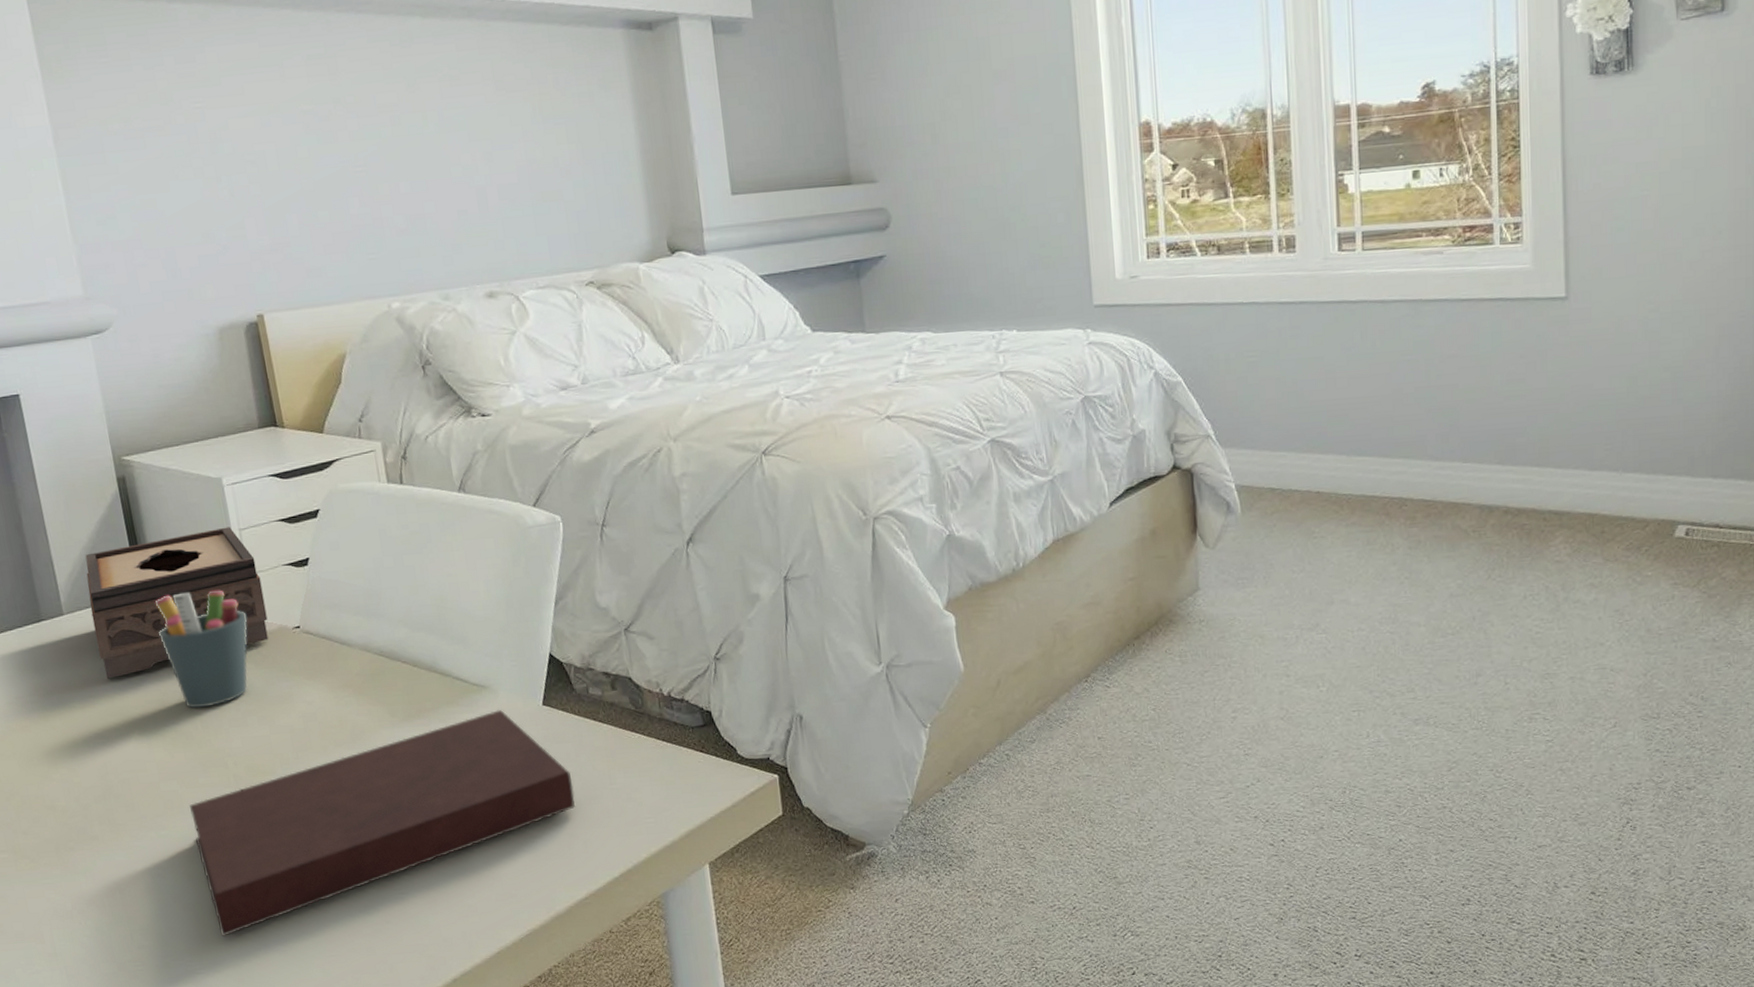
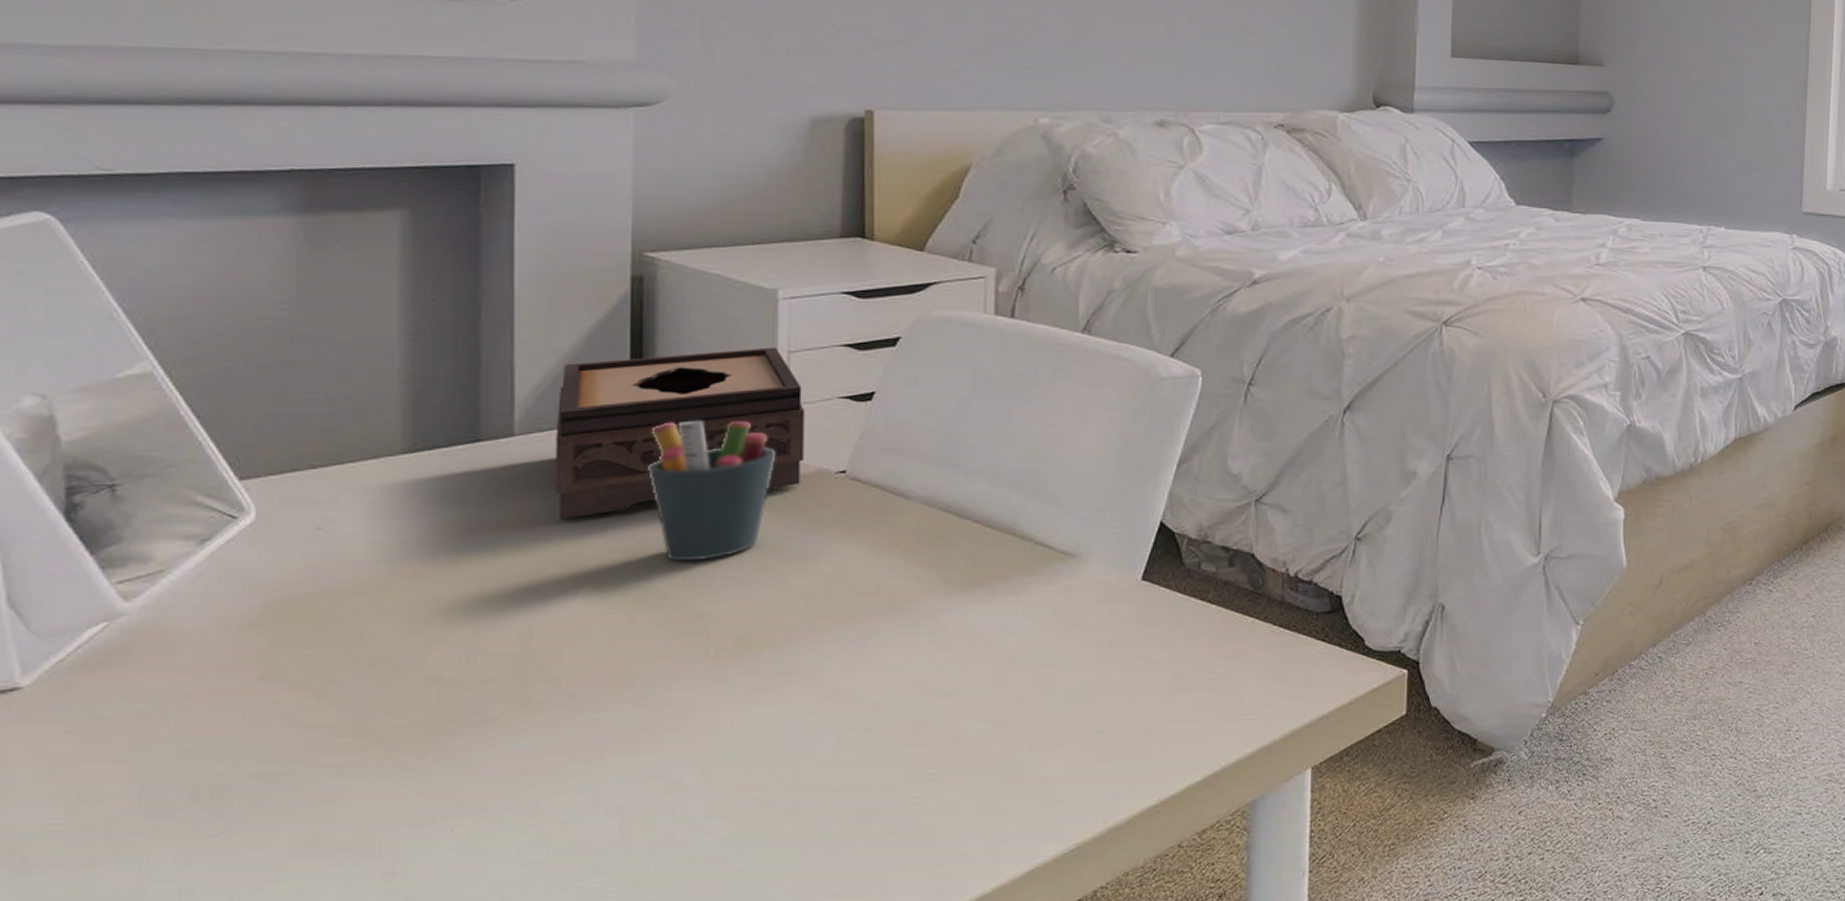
notebook: present [189,709,576,936] -> none [643,582,1163,850]

